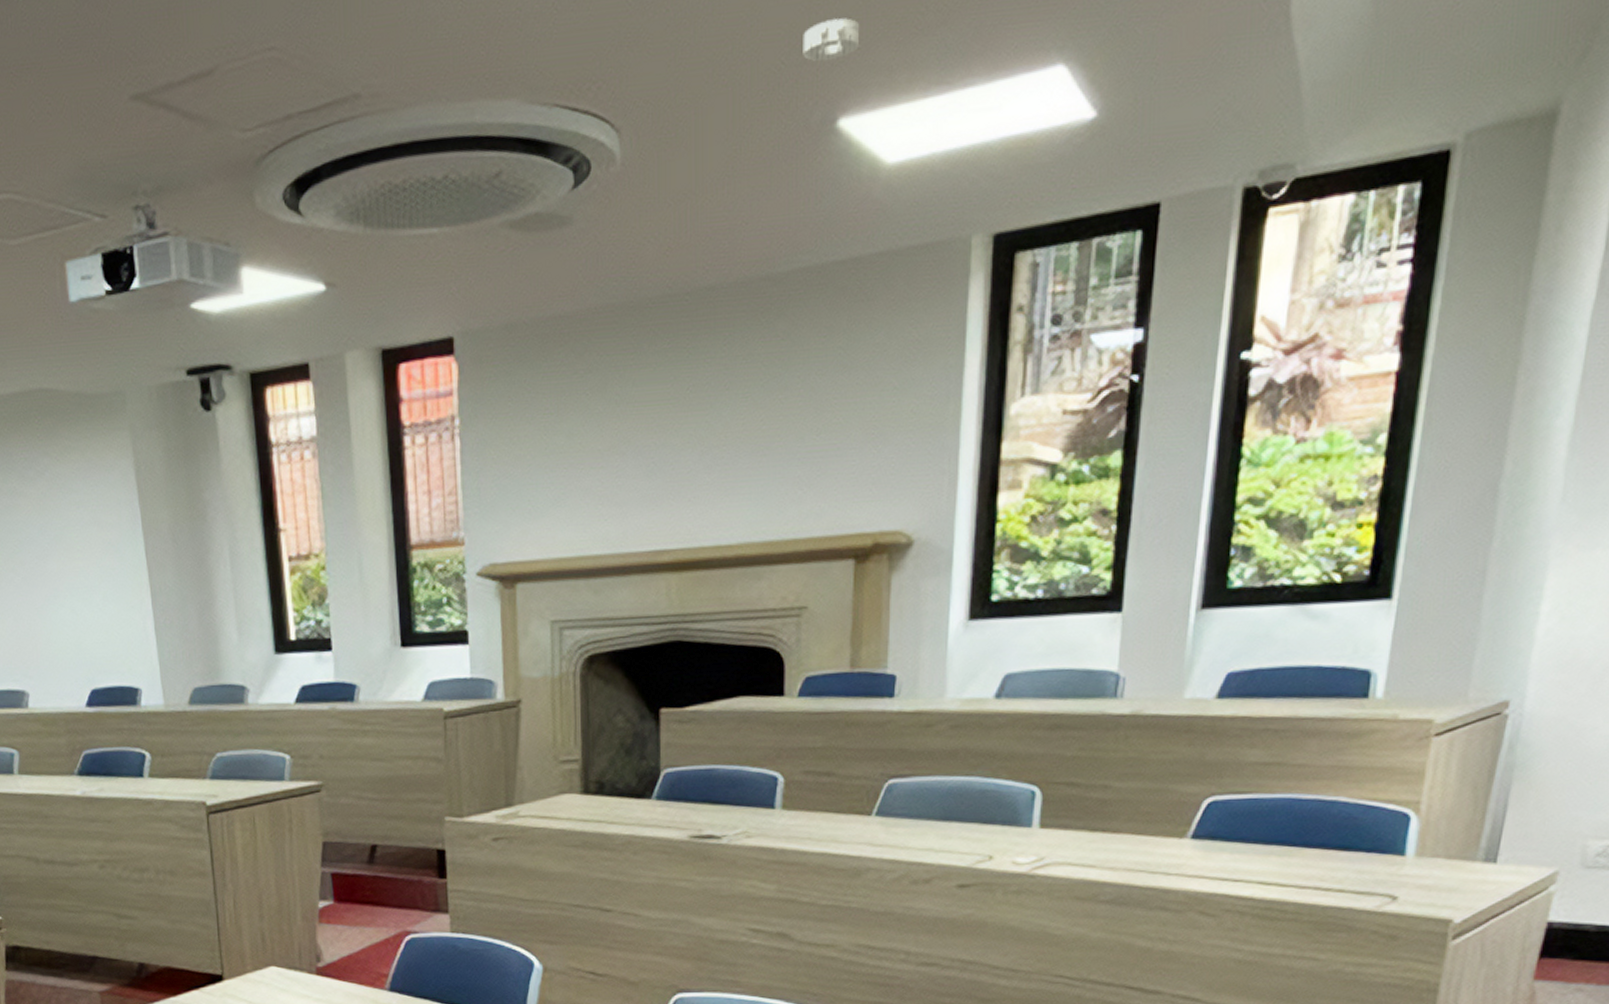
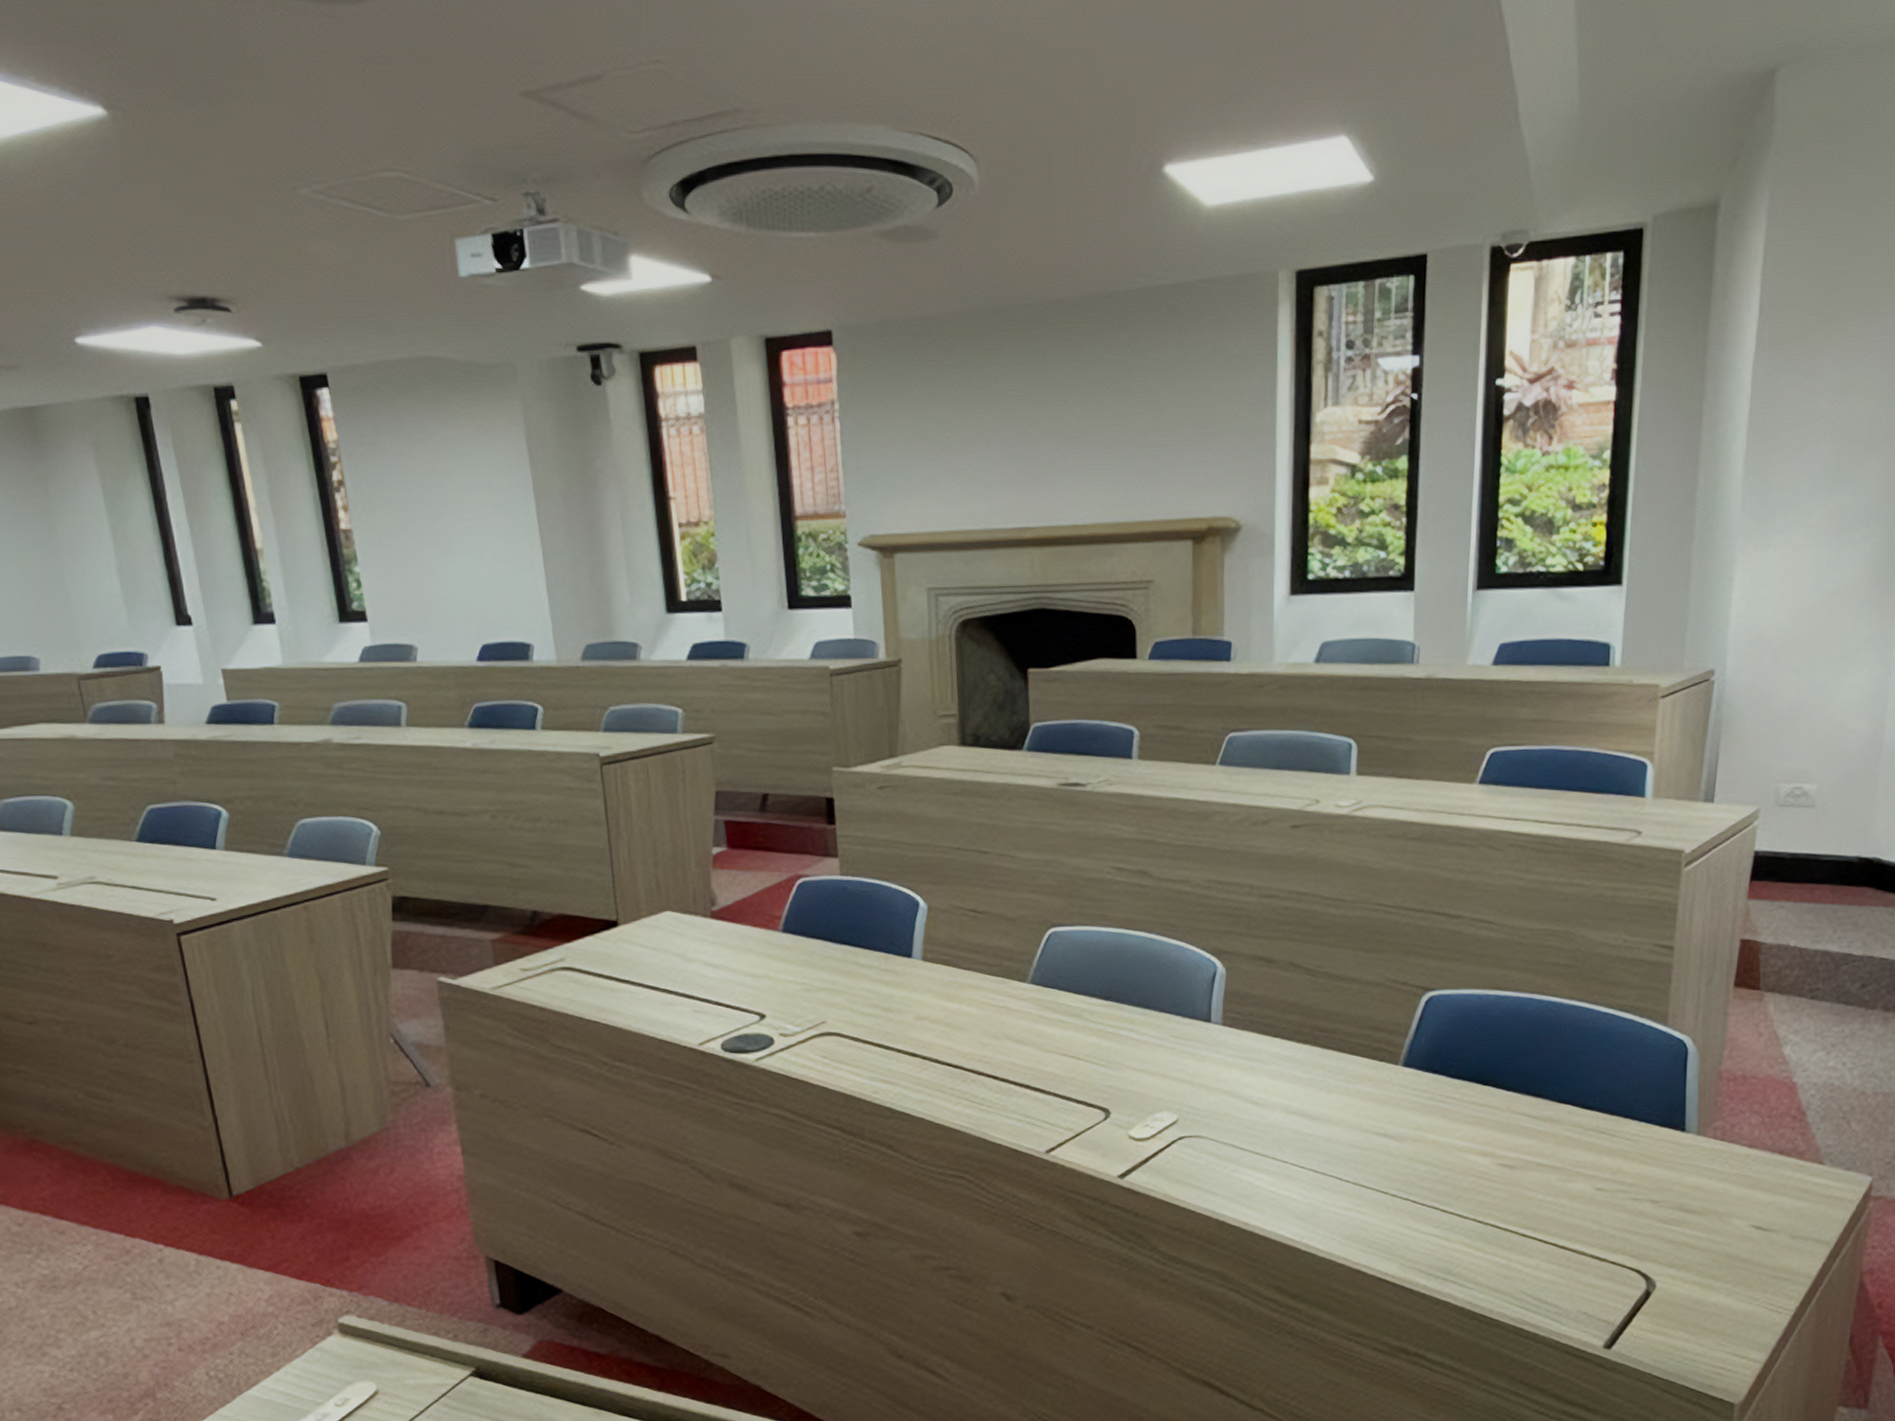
smoke detector: present [803,18,859,61] -> none [1132,81,1179,116]

